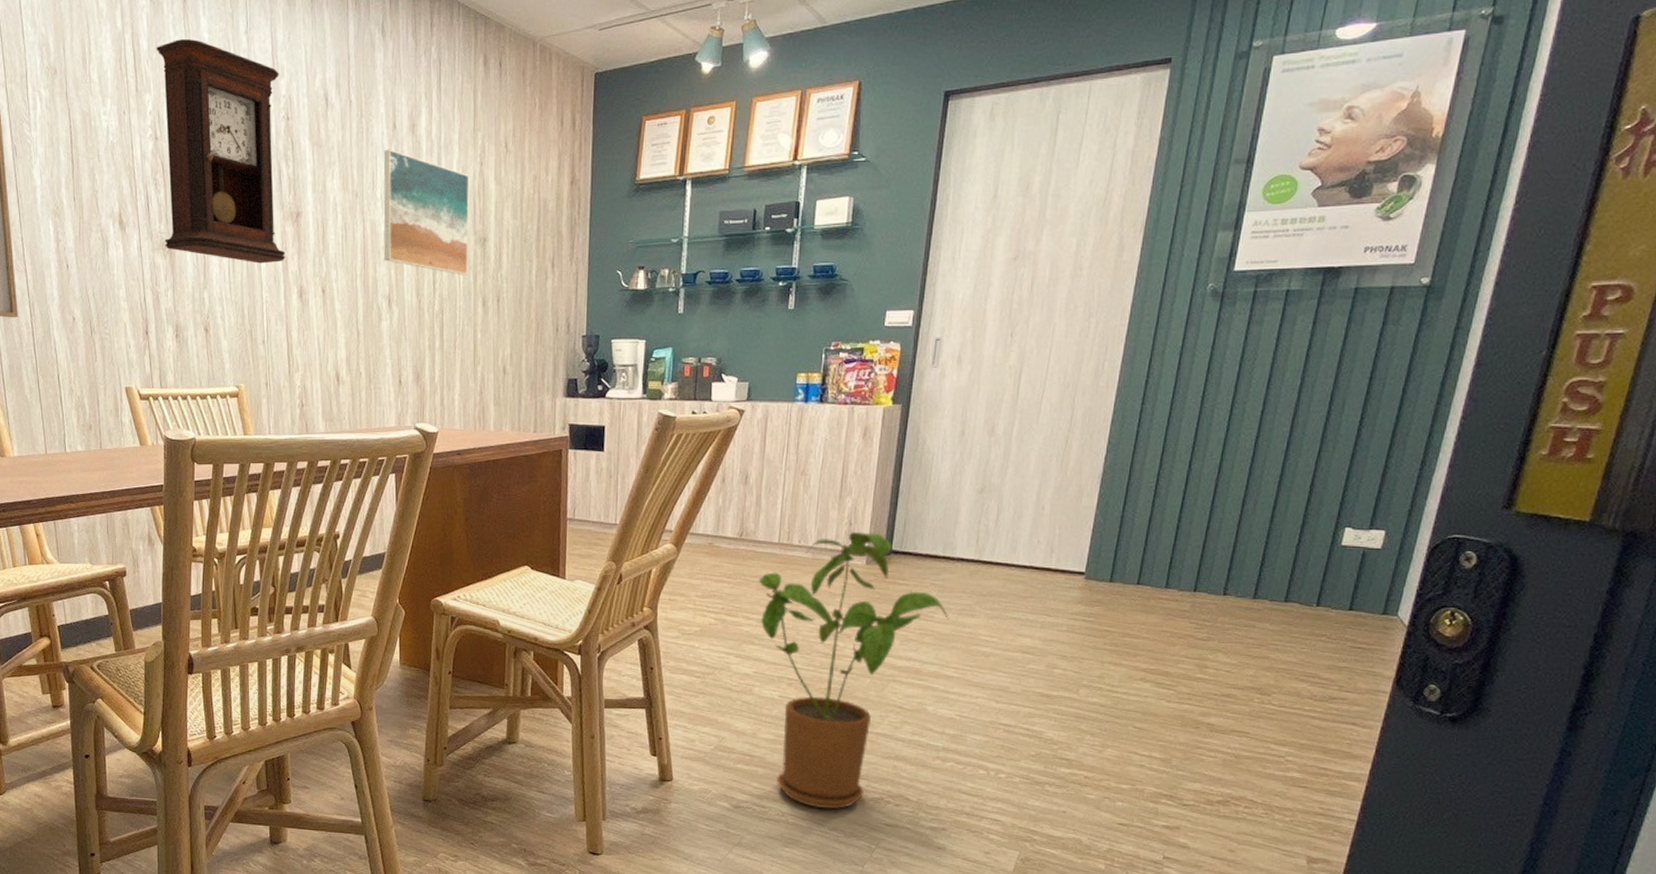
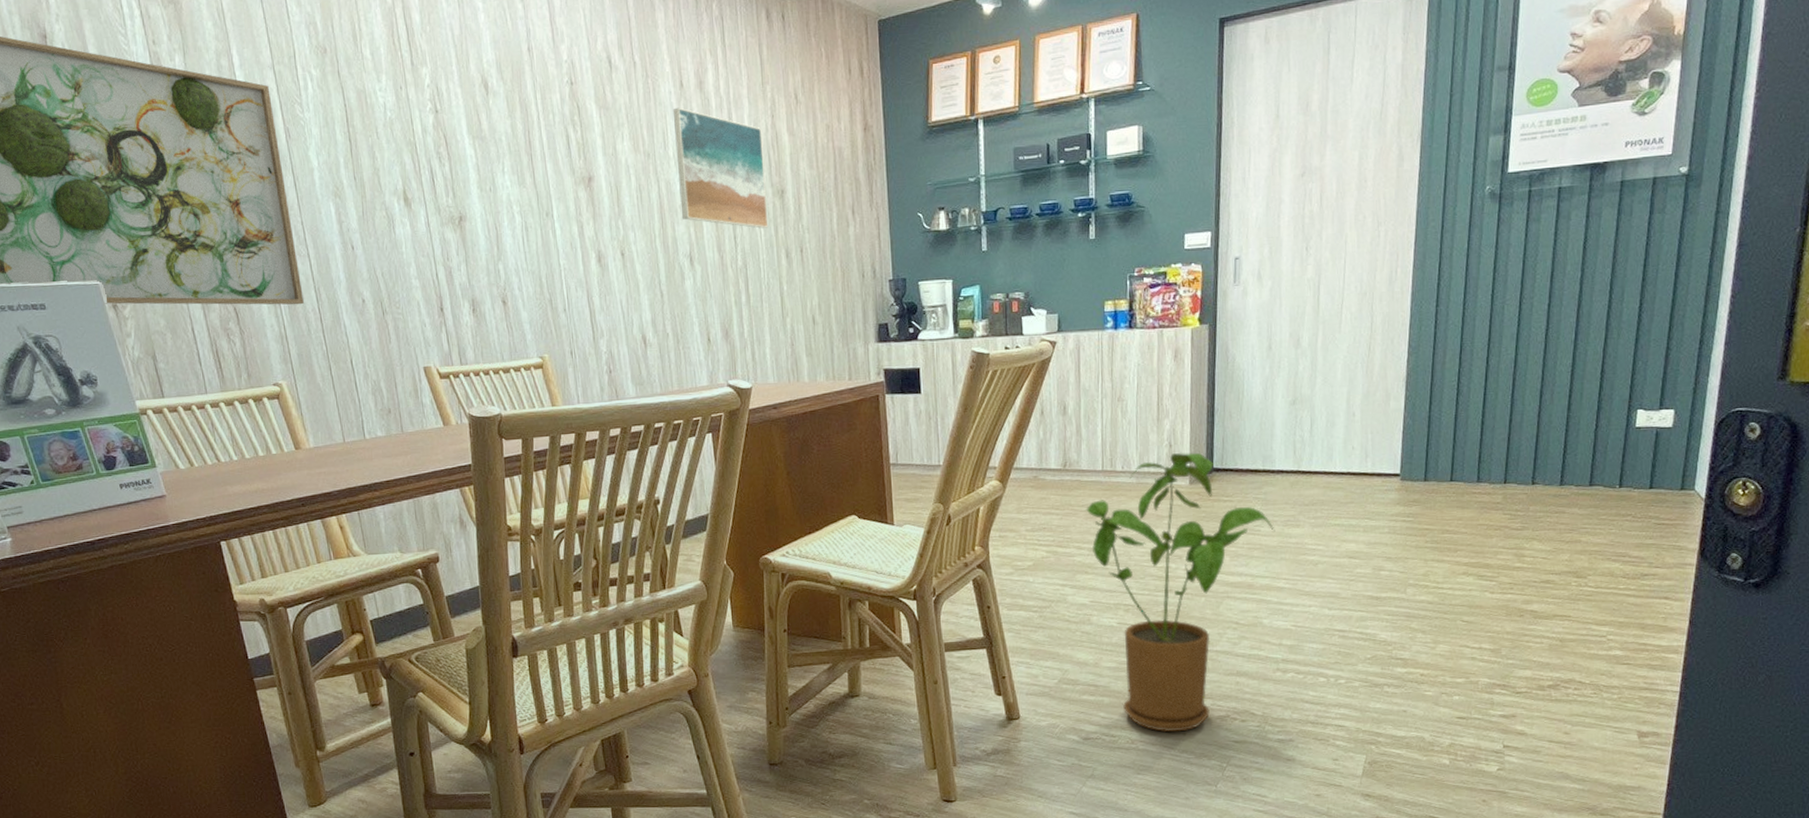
pendulum clock: present [157,38,286,264] -> none [430,9,581,231]

